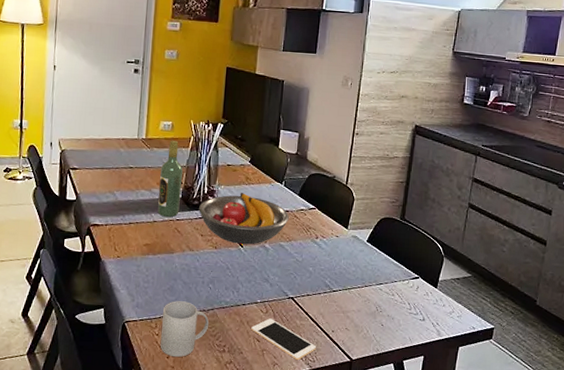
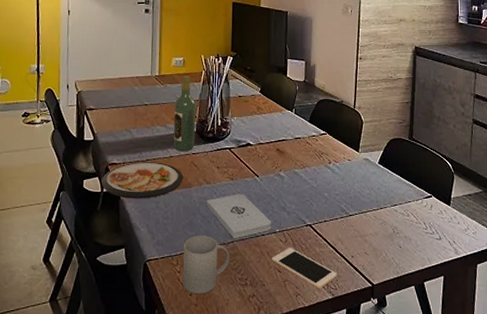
dish: none [82,224,167,262] -> present [101,162,184,199]
notepad: none [188,262,254,306] -> present [206,194,272,238]
fruit bowl: present [199,193,289,245] -> none [213,123,301,174]

